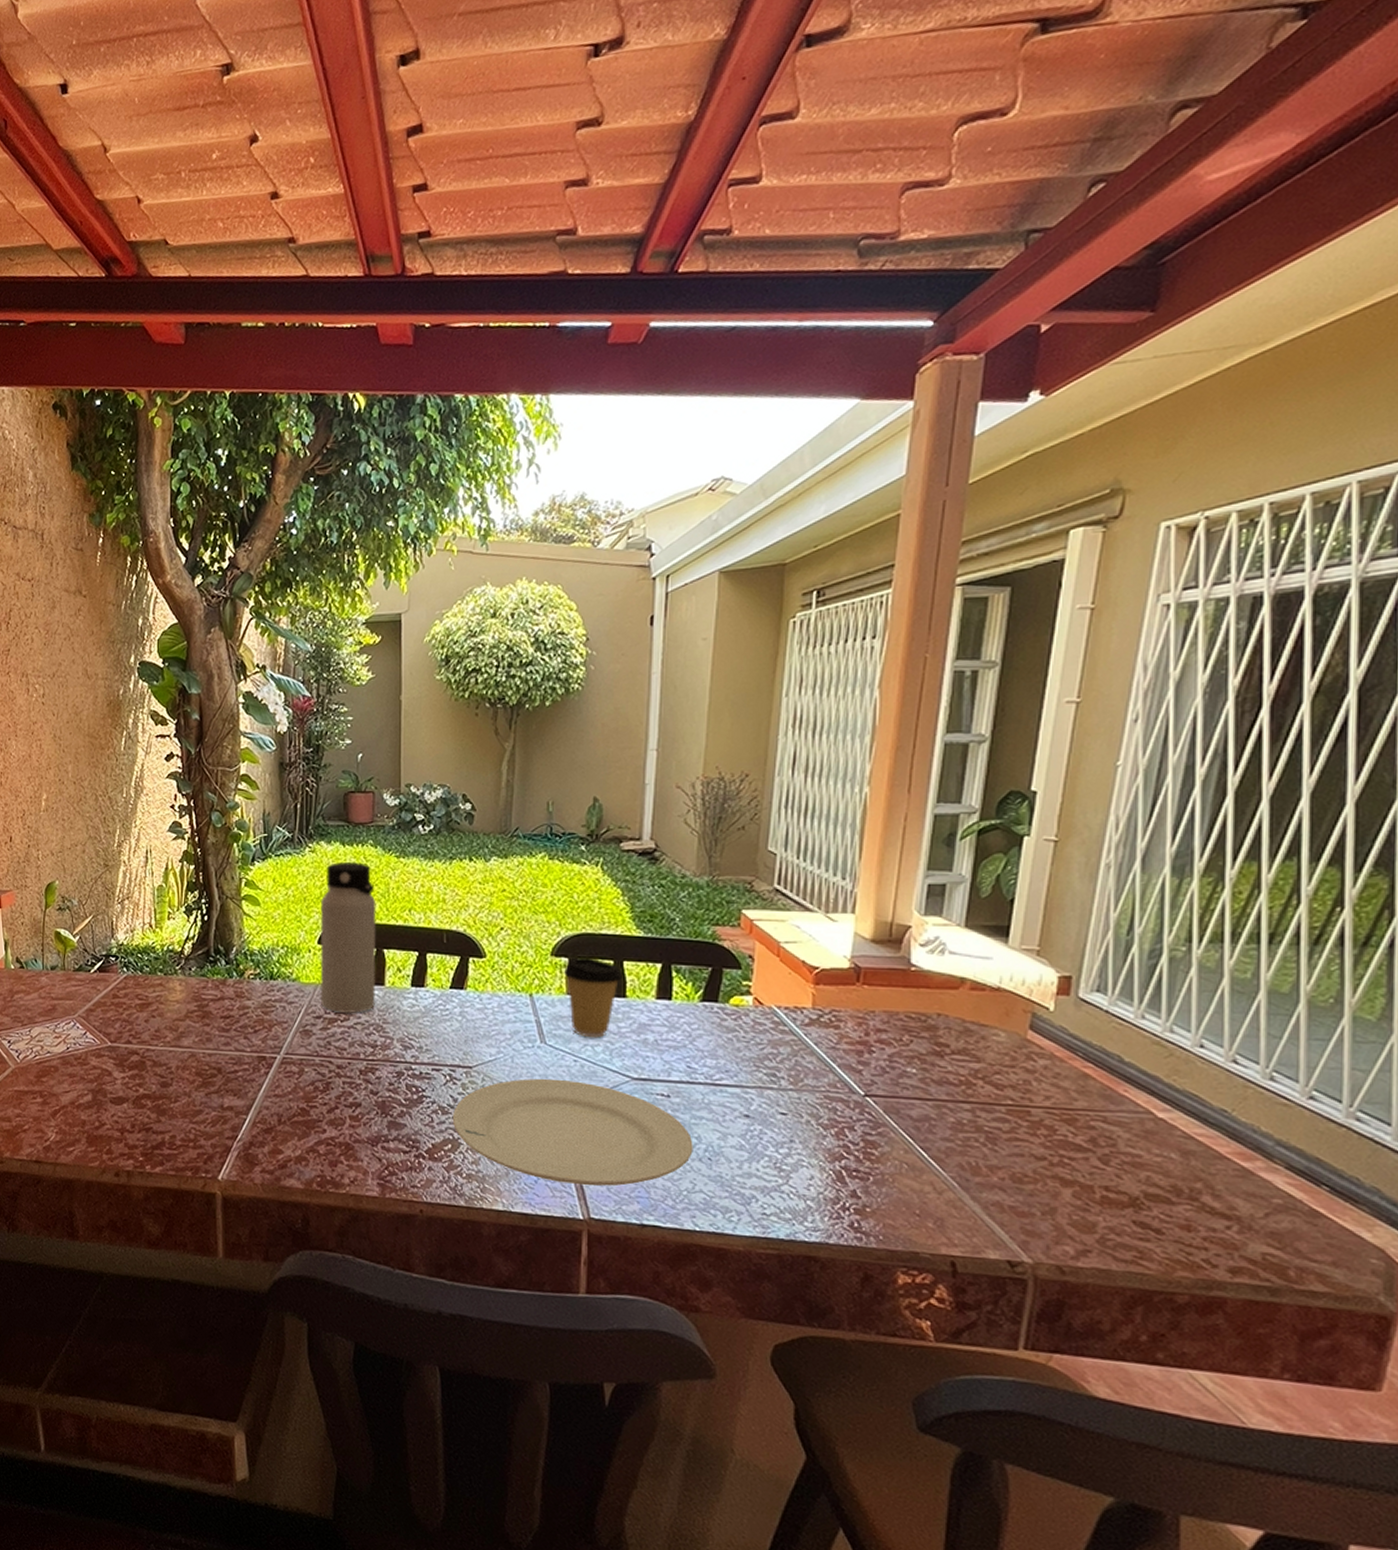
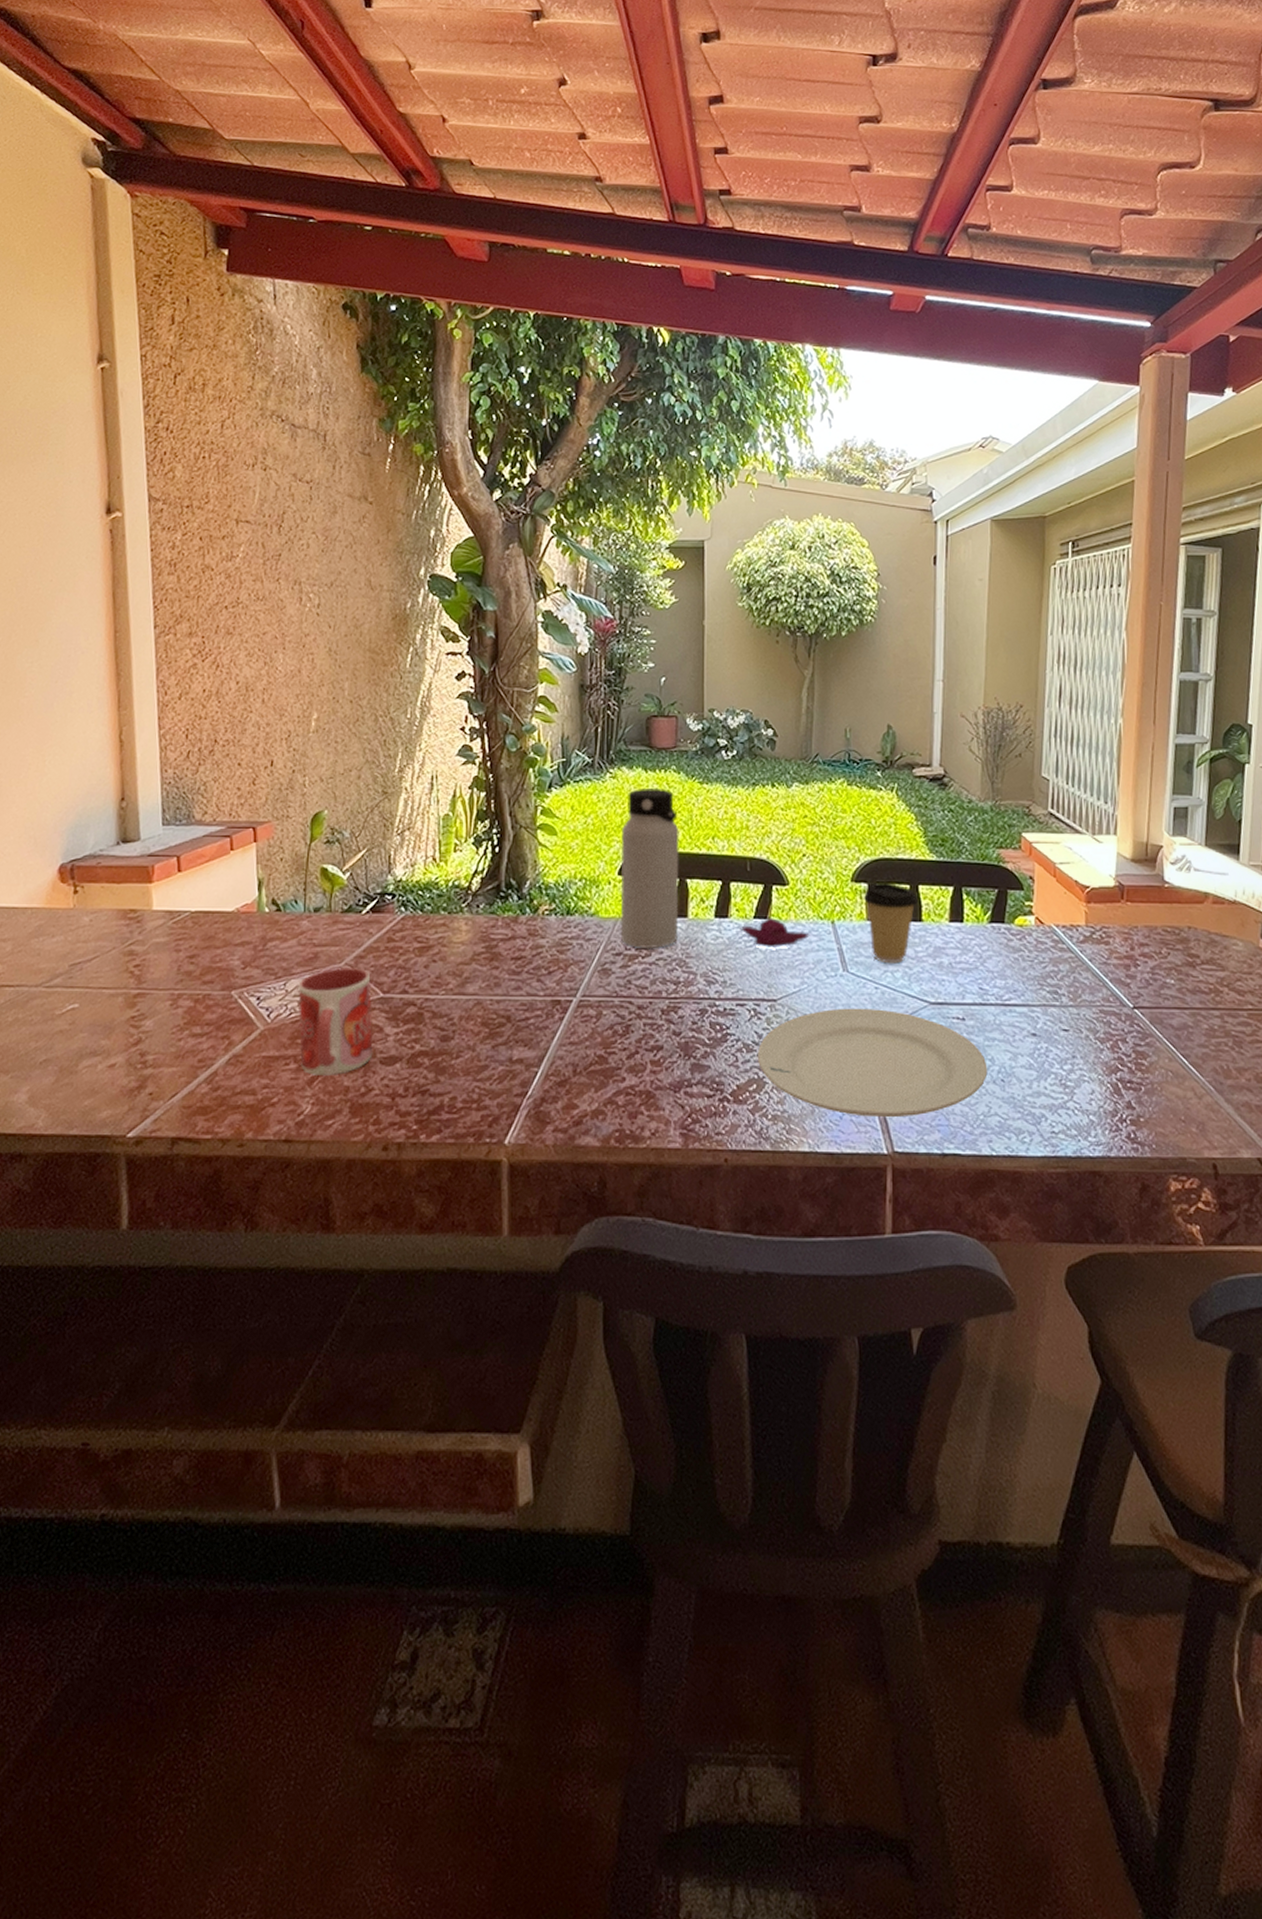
mug: none [40,1019,104,1110] -> present [297,968,373,1075]
flower: none [436,987,508,1017] -> present [740,917,811,947]

